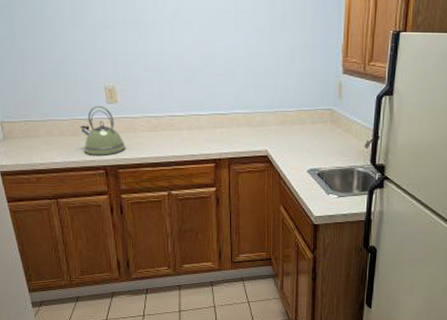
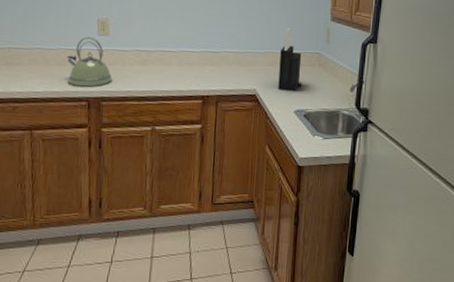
knife block: none [290,83,315,150] -> present [278,27,302,91]

